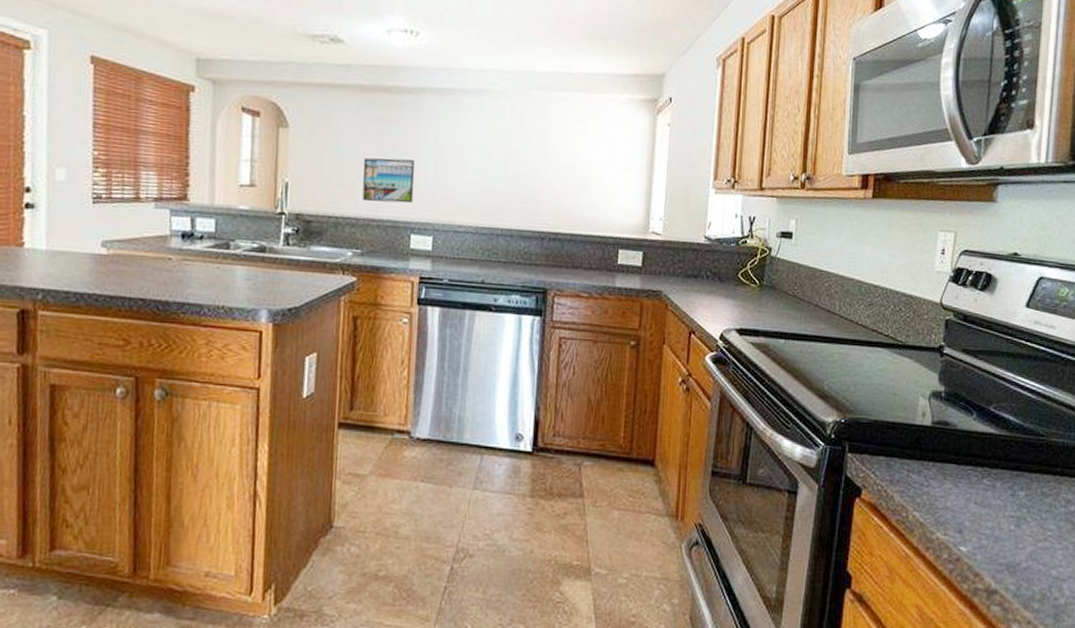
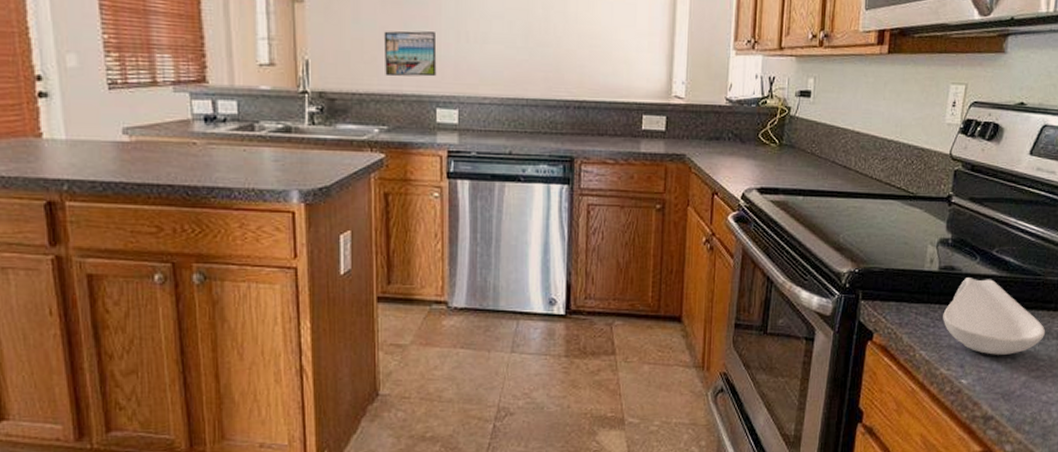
spoon rest: none [937,434,1052,522] -> present [943,278,1046,355]

